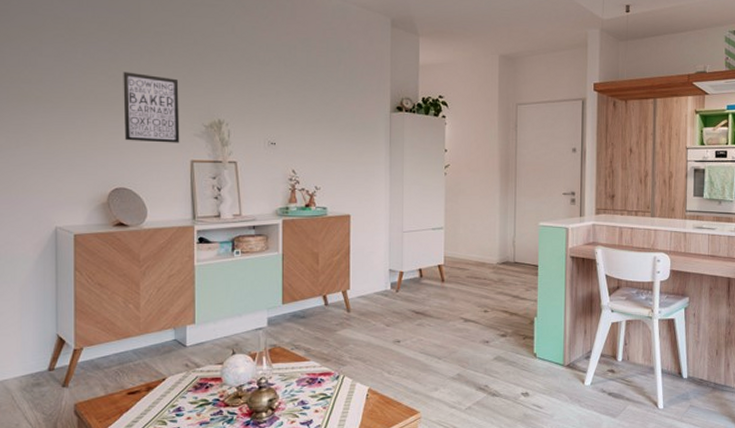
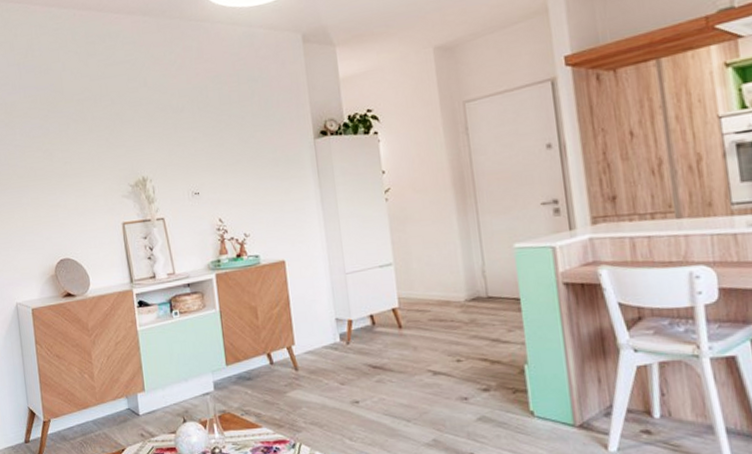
wall art: present [123,71,180,143] -> none [55,142,111,212]

